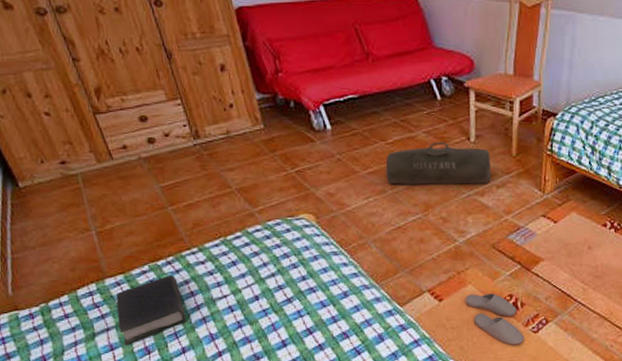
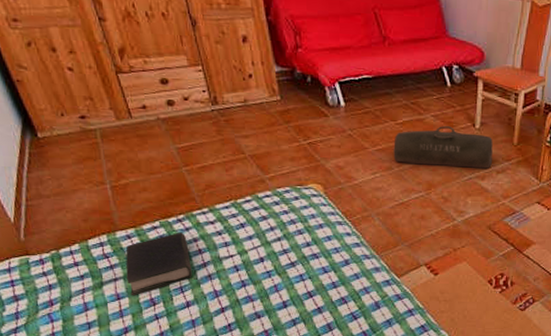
slippers: present [465,293,524,345] -> none [459,270,511,321]

